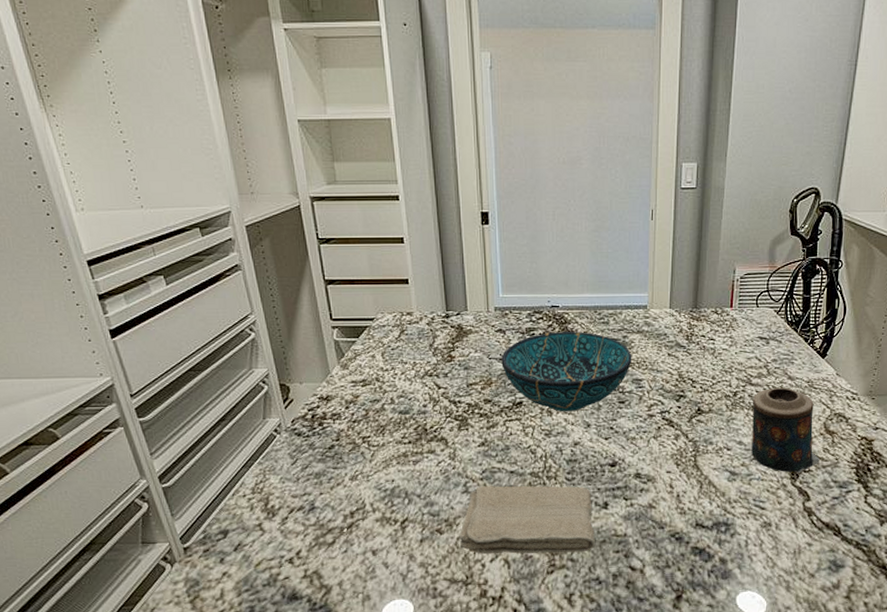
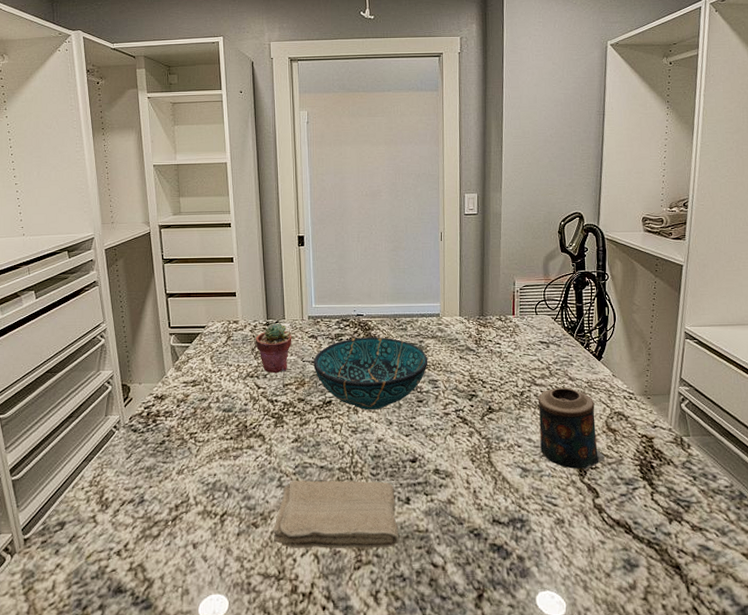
potted succulent: none [433,315,477,372] -> present [255,323,292,374]

